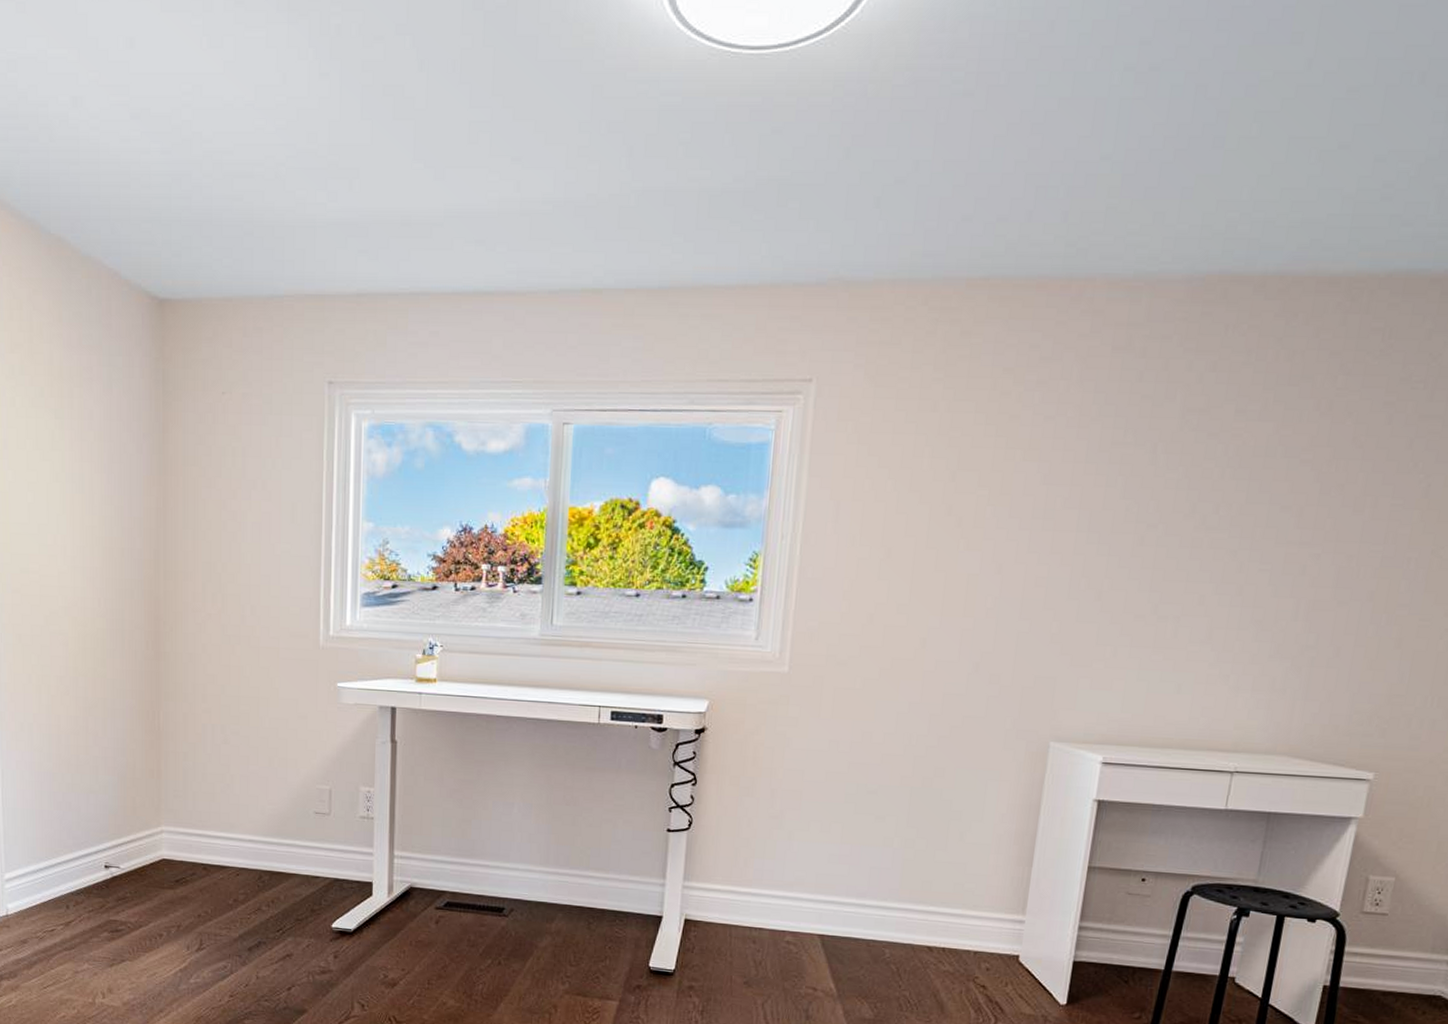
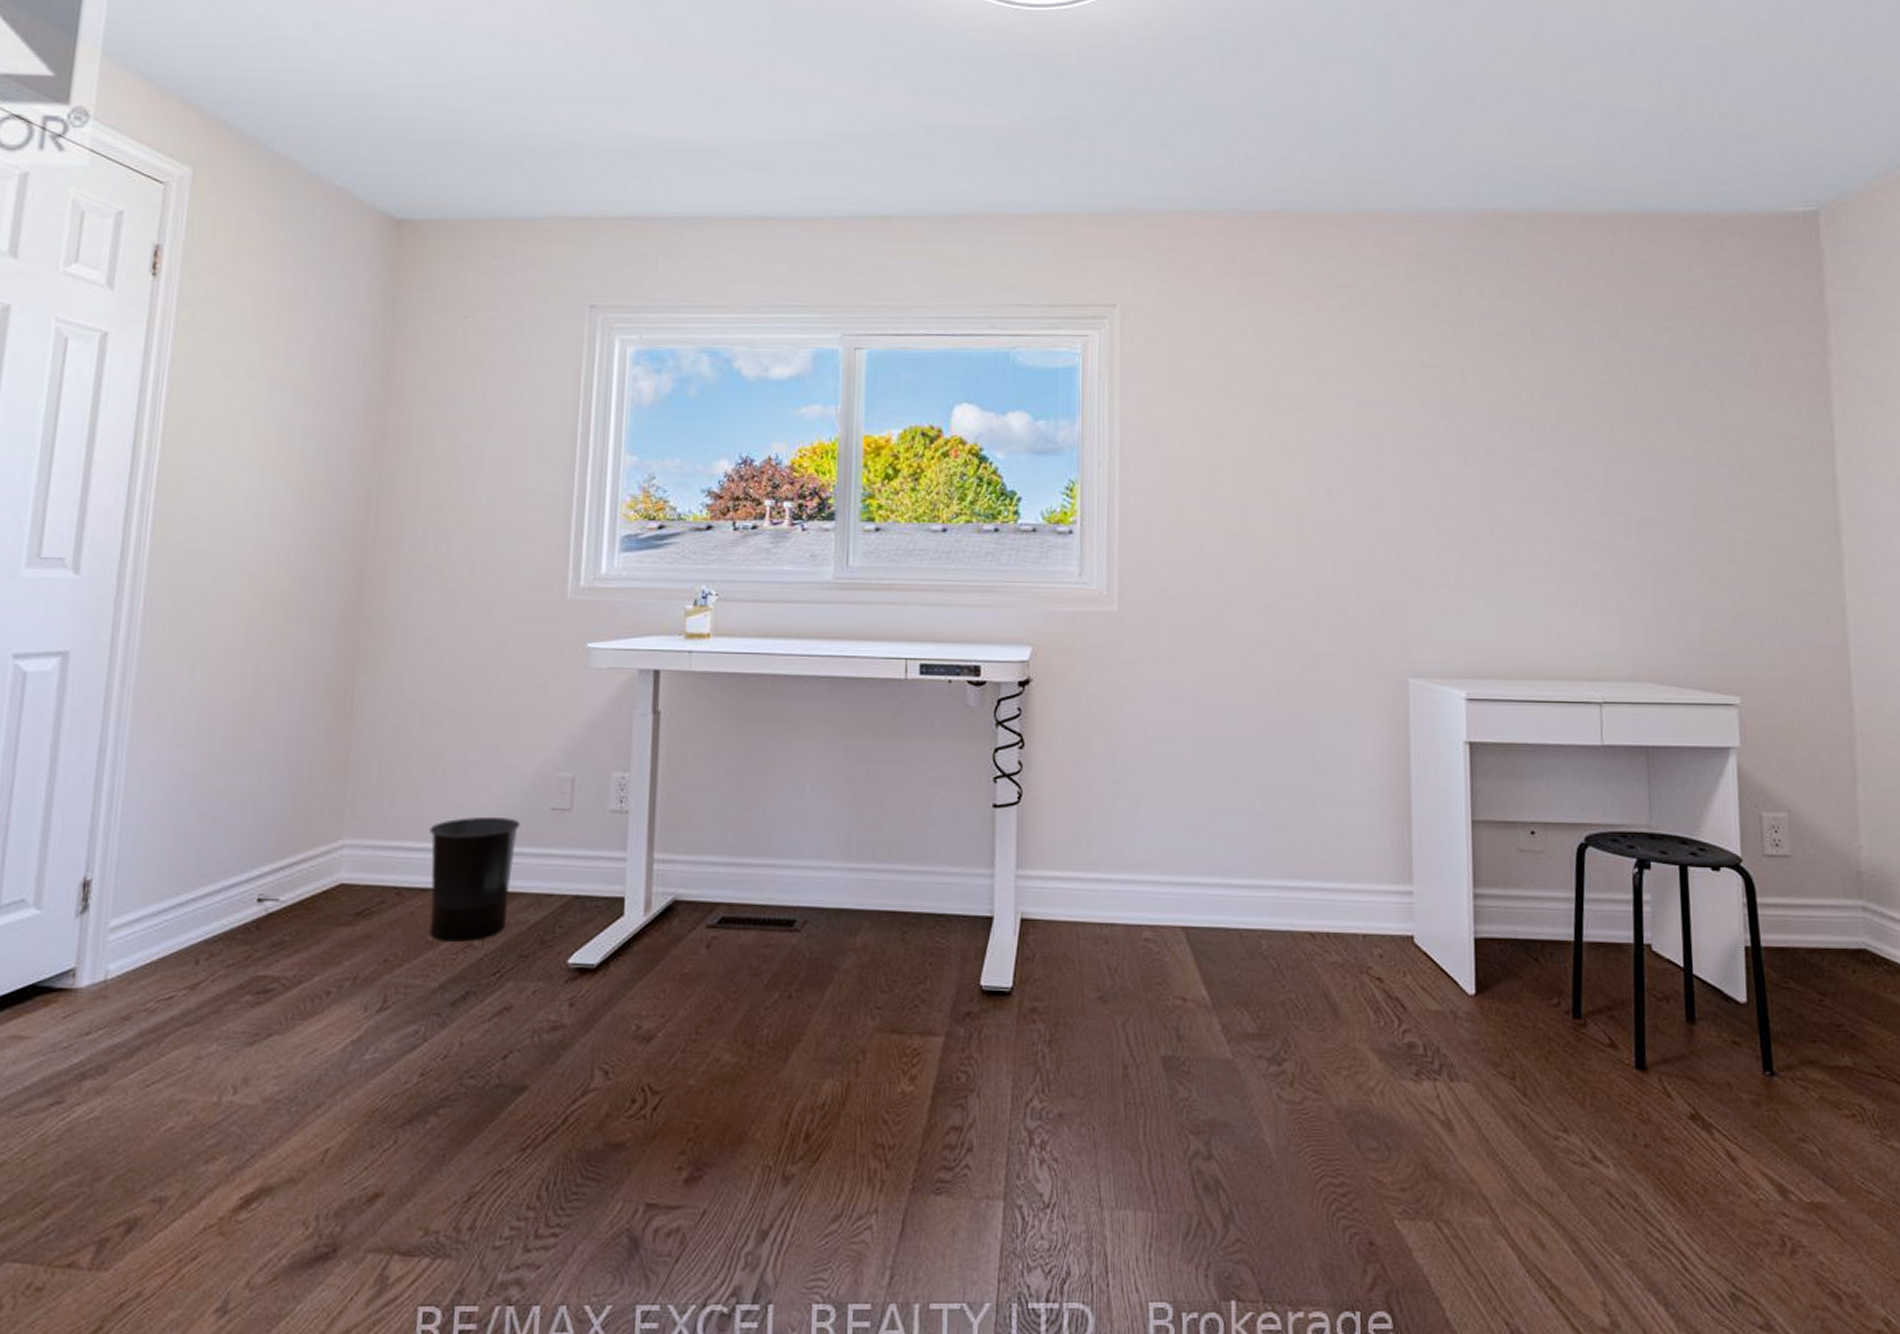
waste bin: none [224,815,292,906] -> present [429,816,520,942]

